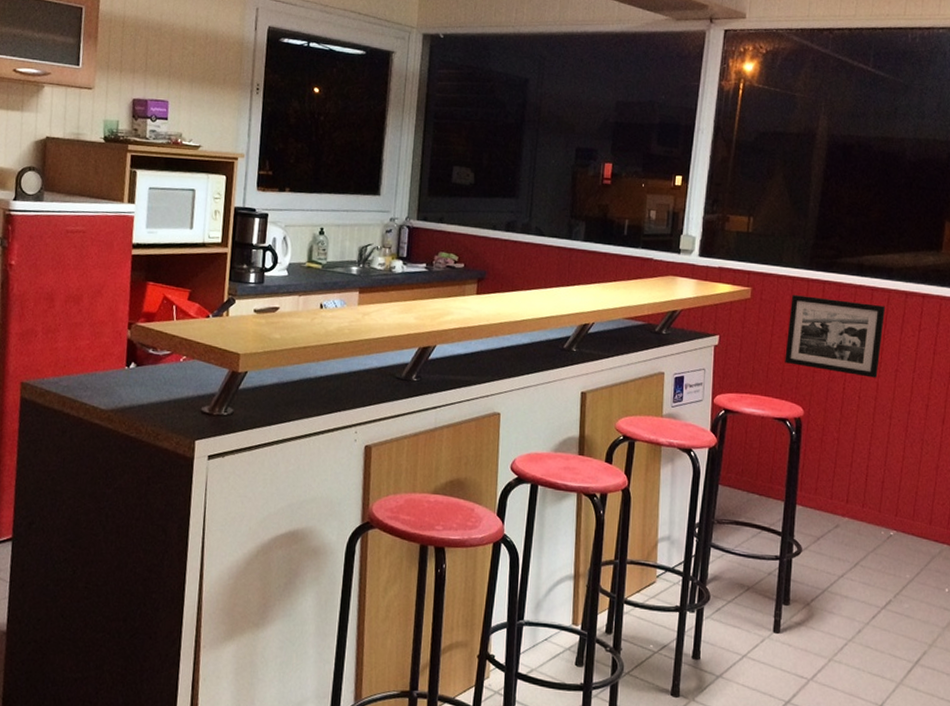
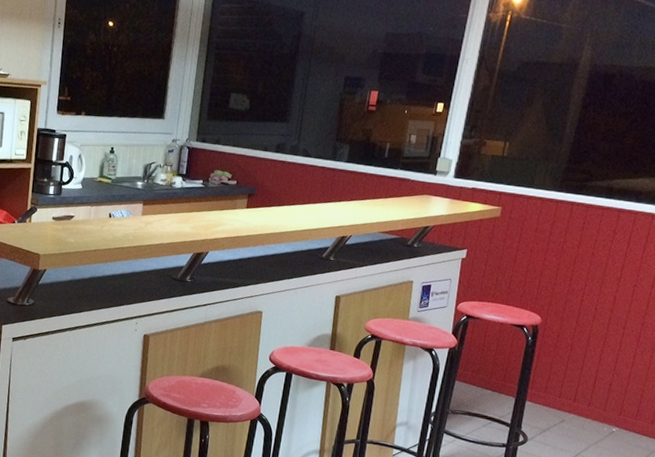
picture frame: present [785,295,886,378] -> none [527,214,631,292]

